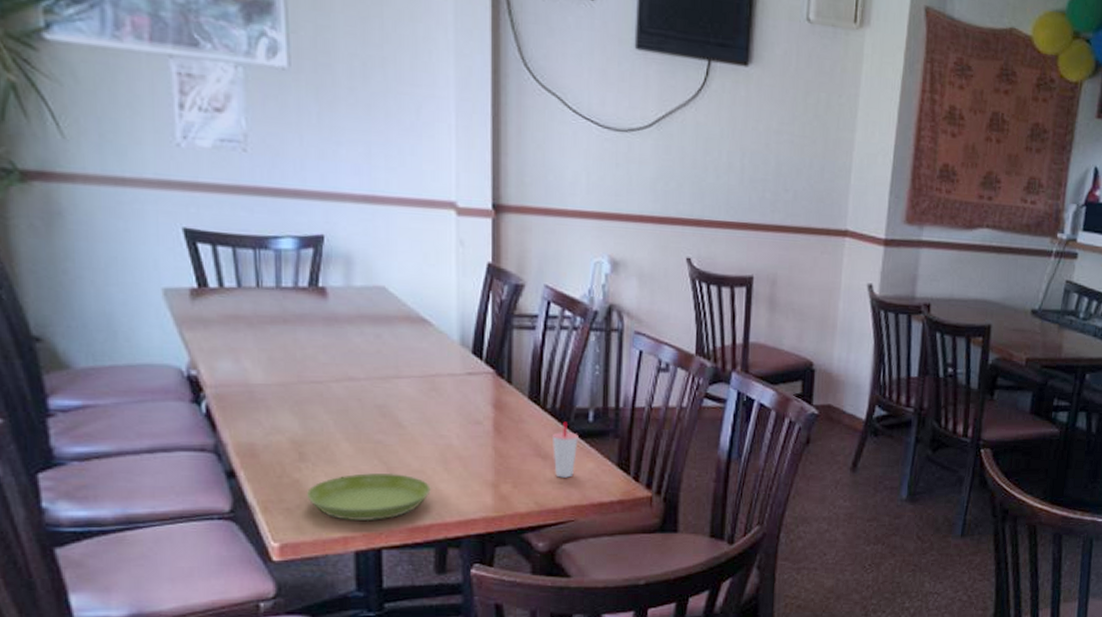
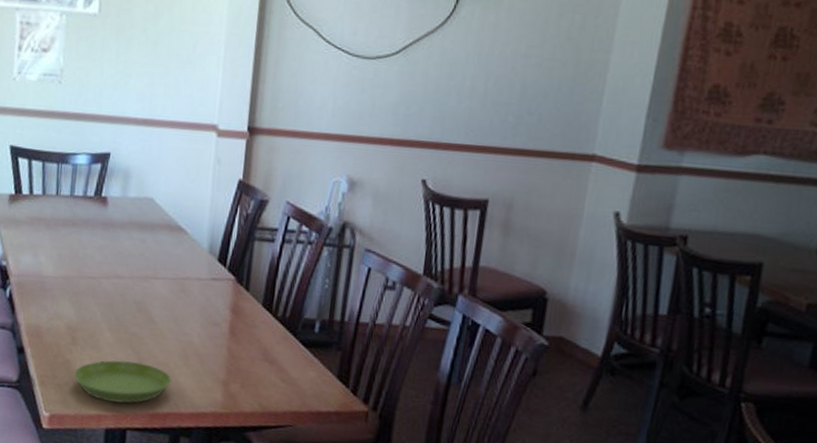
cup: present [551,421,578,478] -> none [279,330,304,384]

